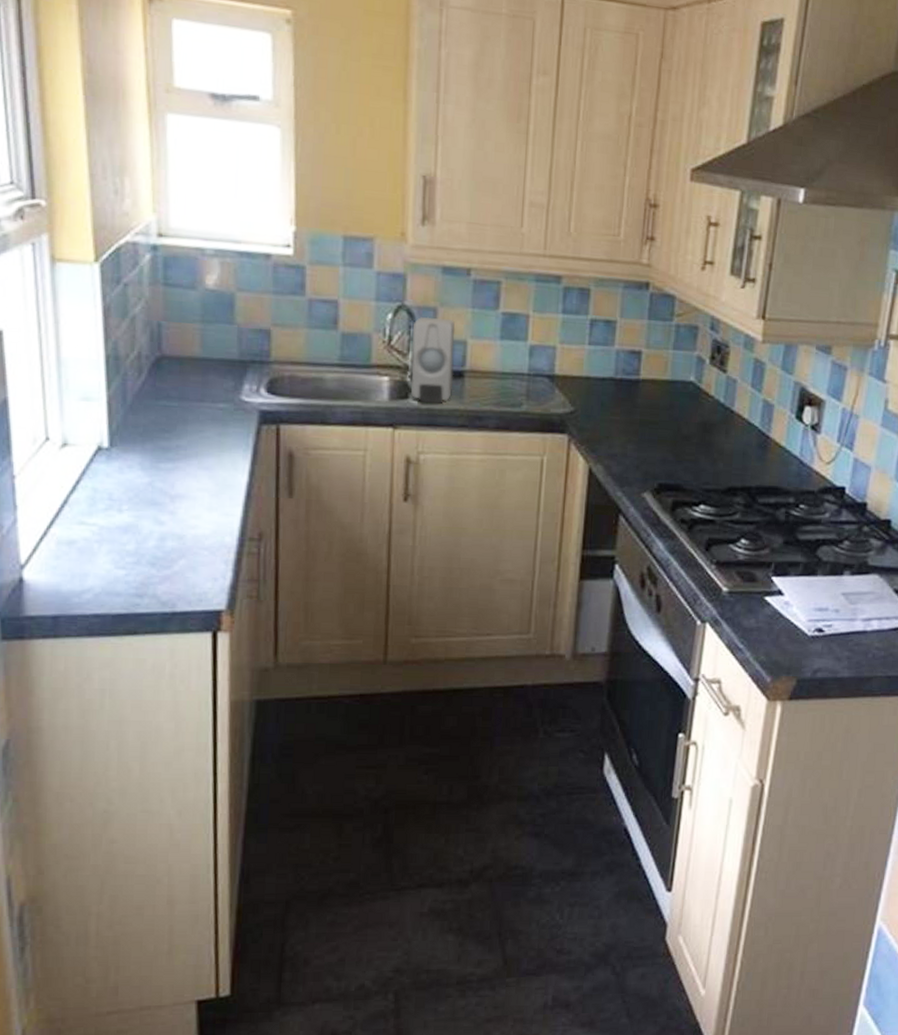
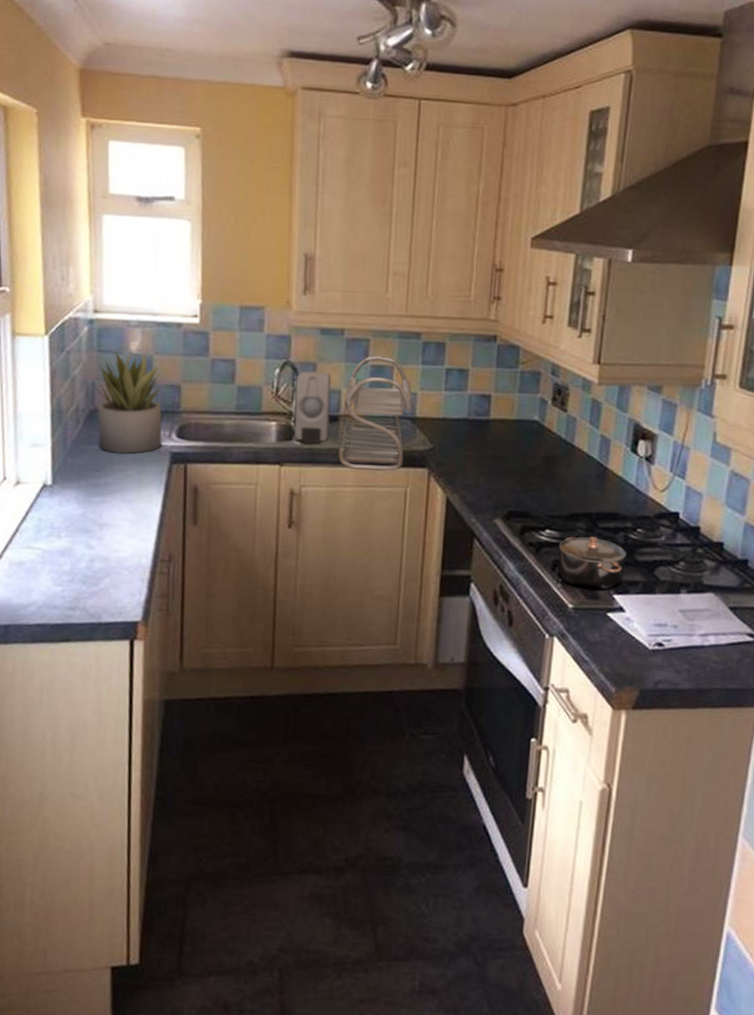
succulent plant: none [158,284,249,411] -> present [93,350,163,454]
dish rack: none [463,301,553,437] -> present [338,355,415,471]
cooking pot: none [711,513,788,574] -> present [557,537,627,592]

